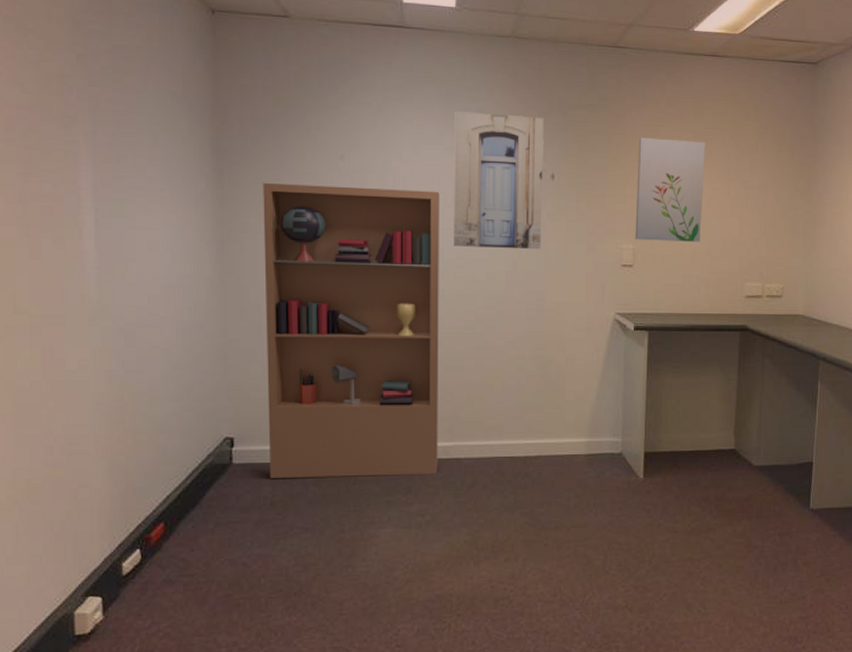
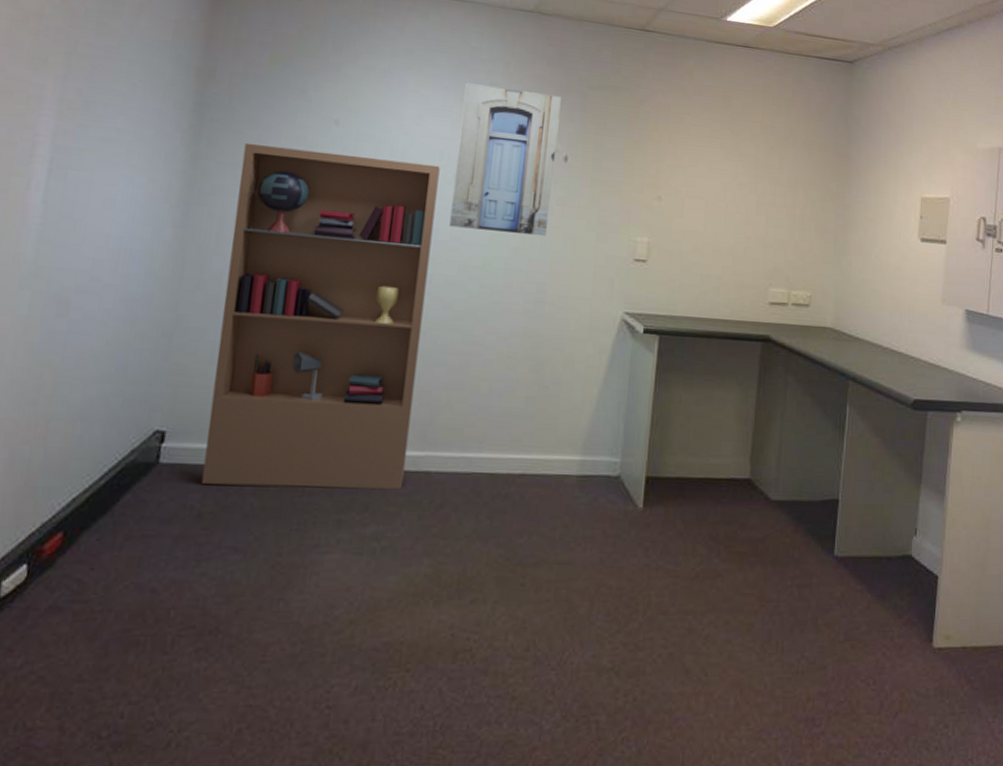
wall art: present [635,137,705,242] -> none [651,124,733,240]

